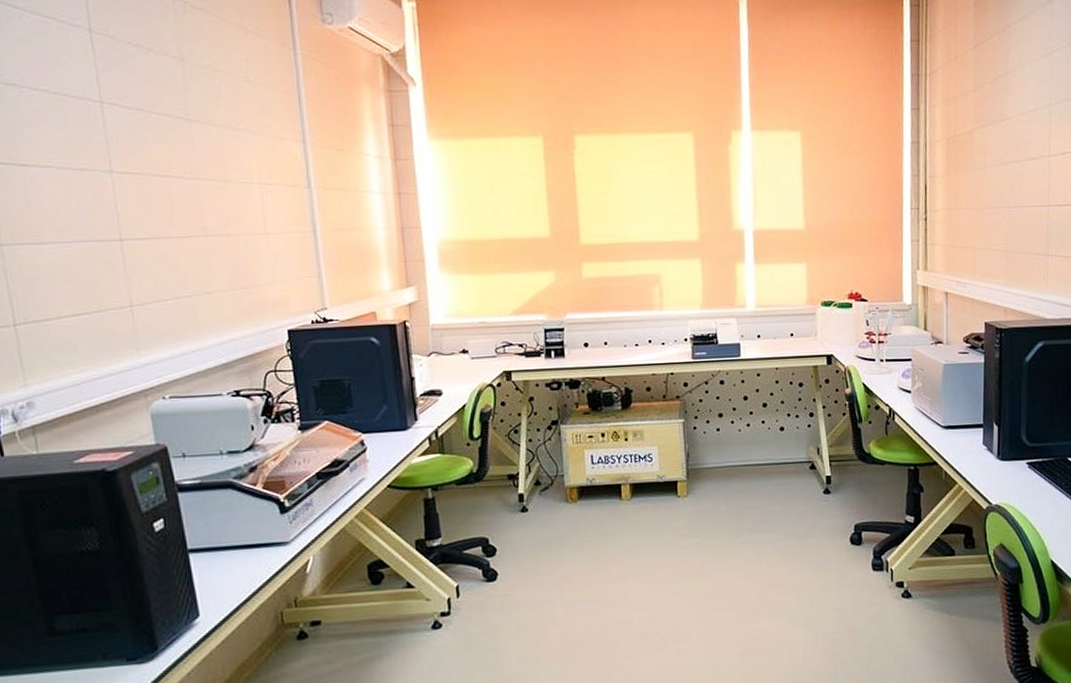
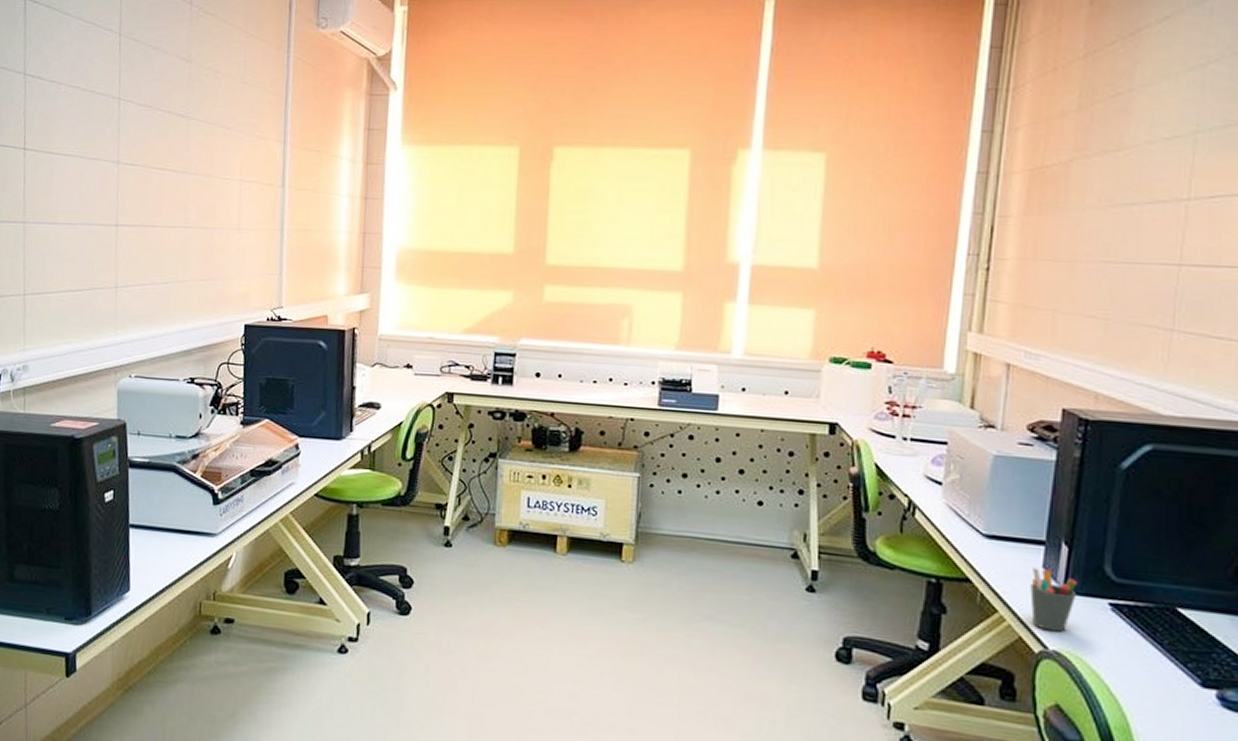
pen holder: none [976,444,1007,491] -> present [1030,566,1078,632]

